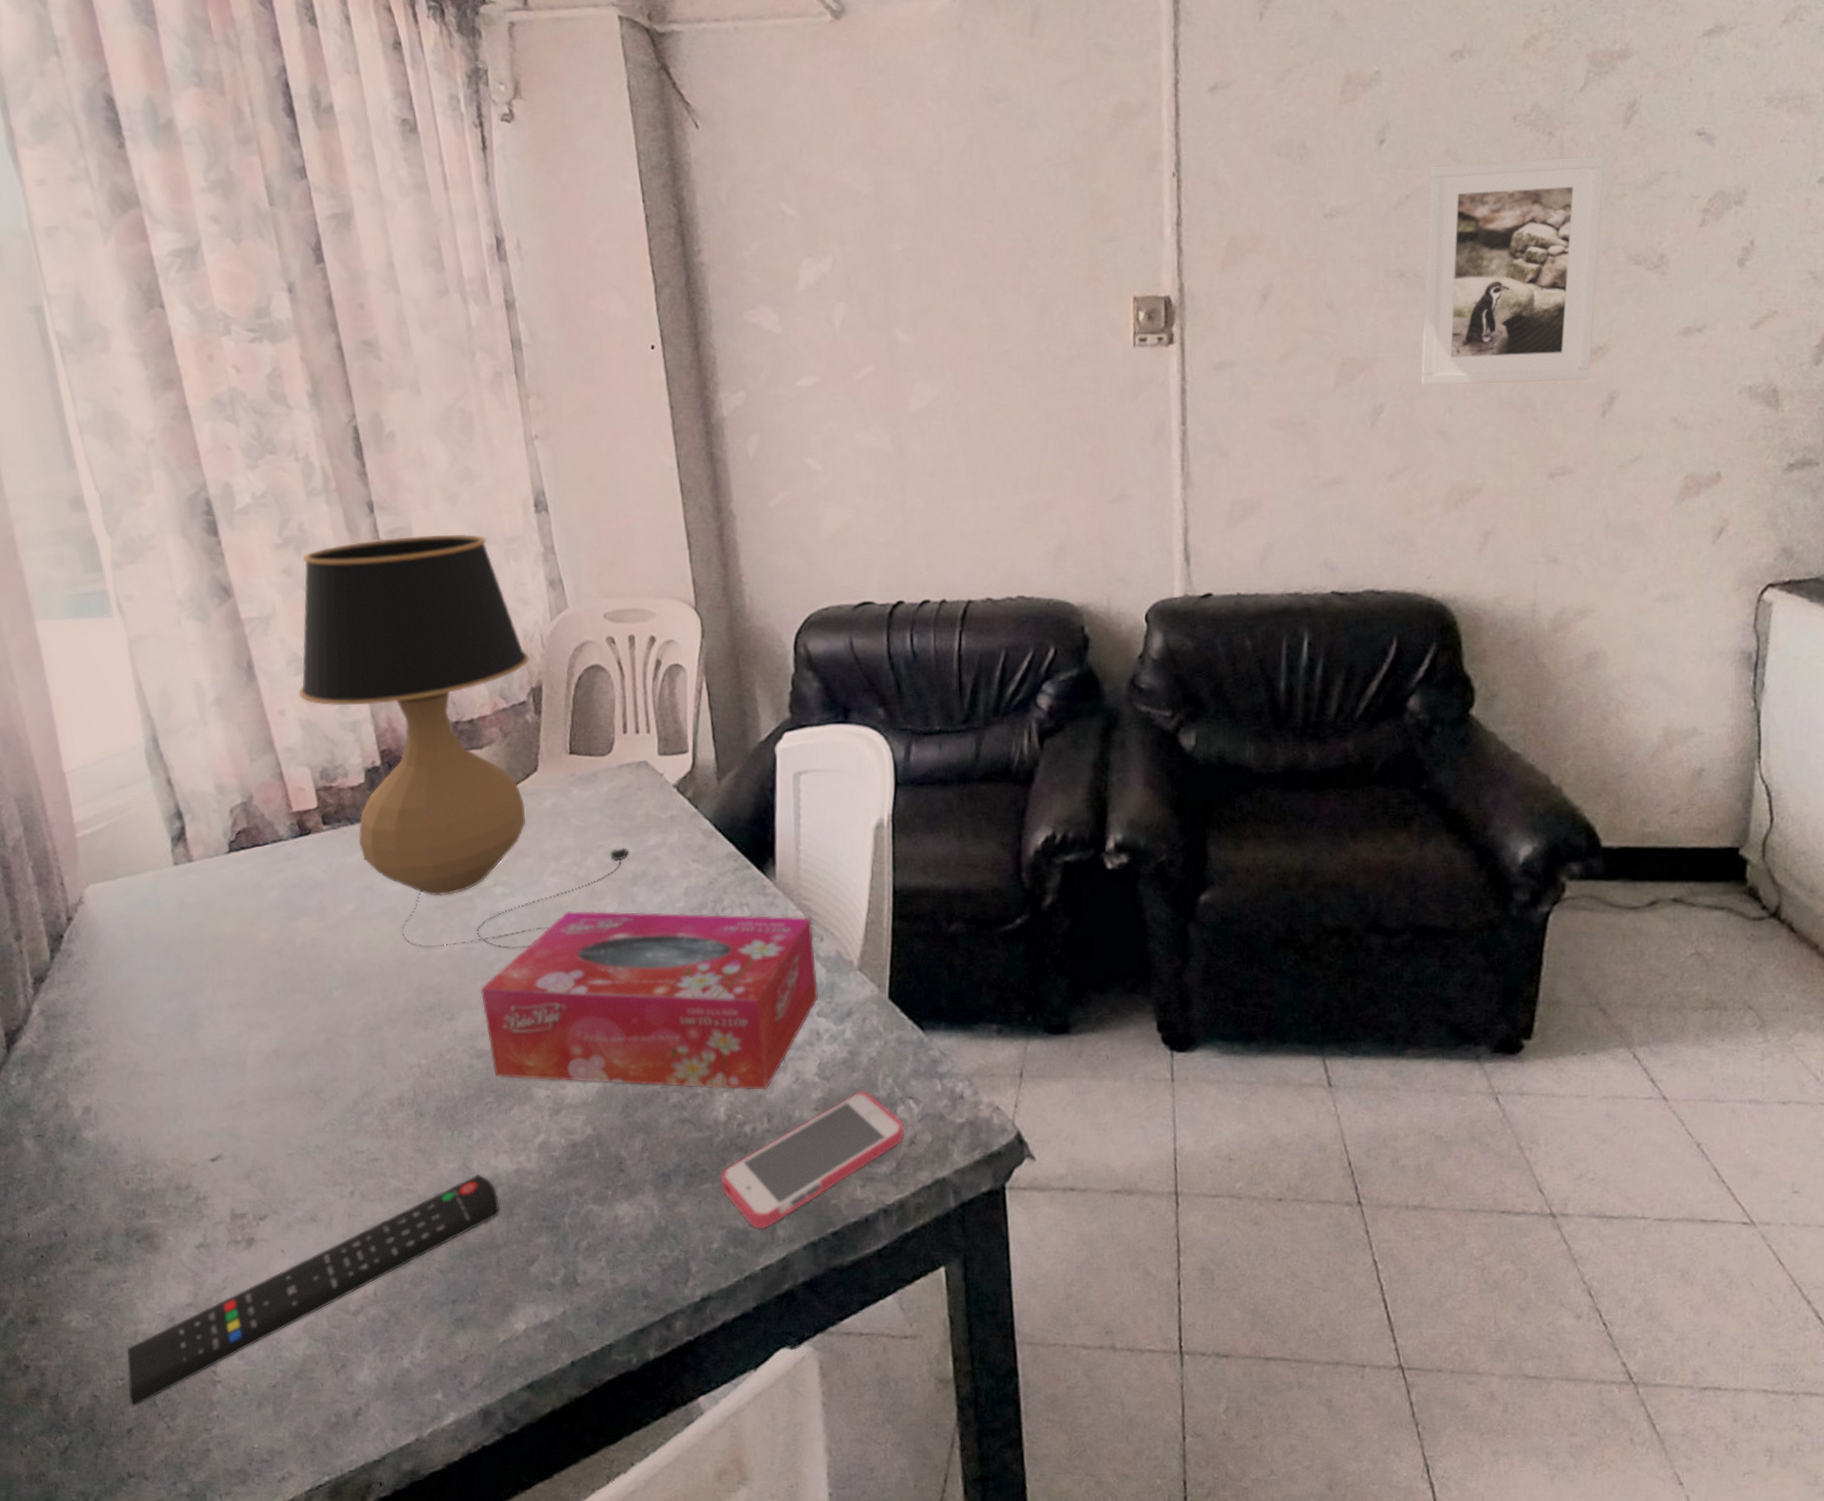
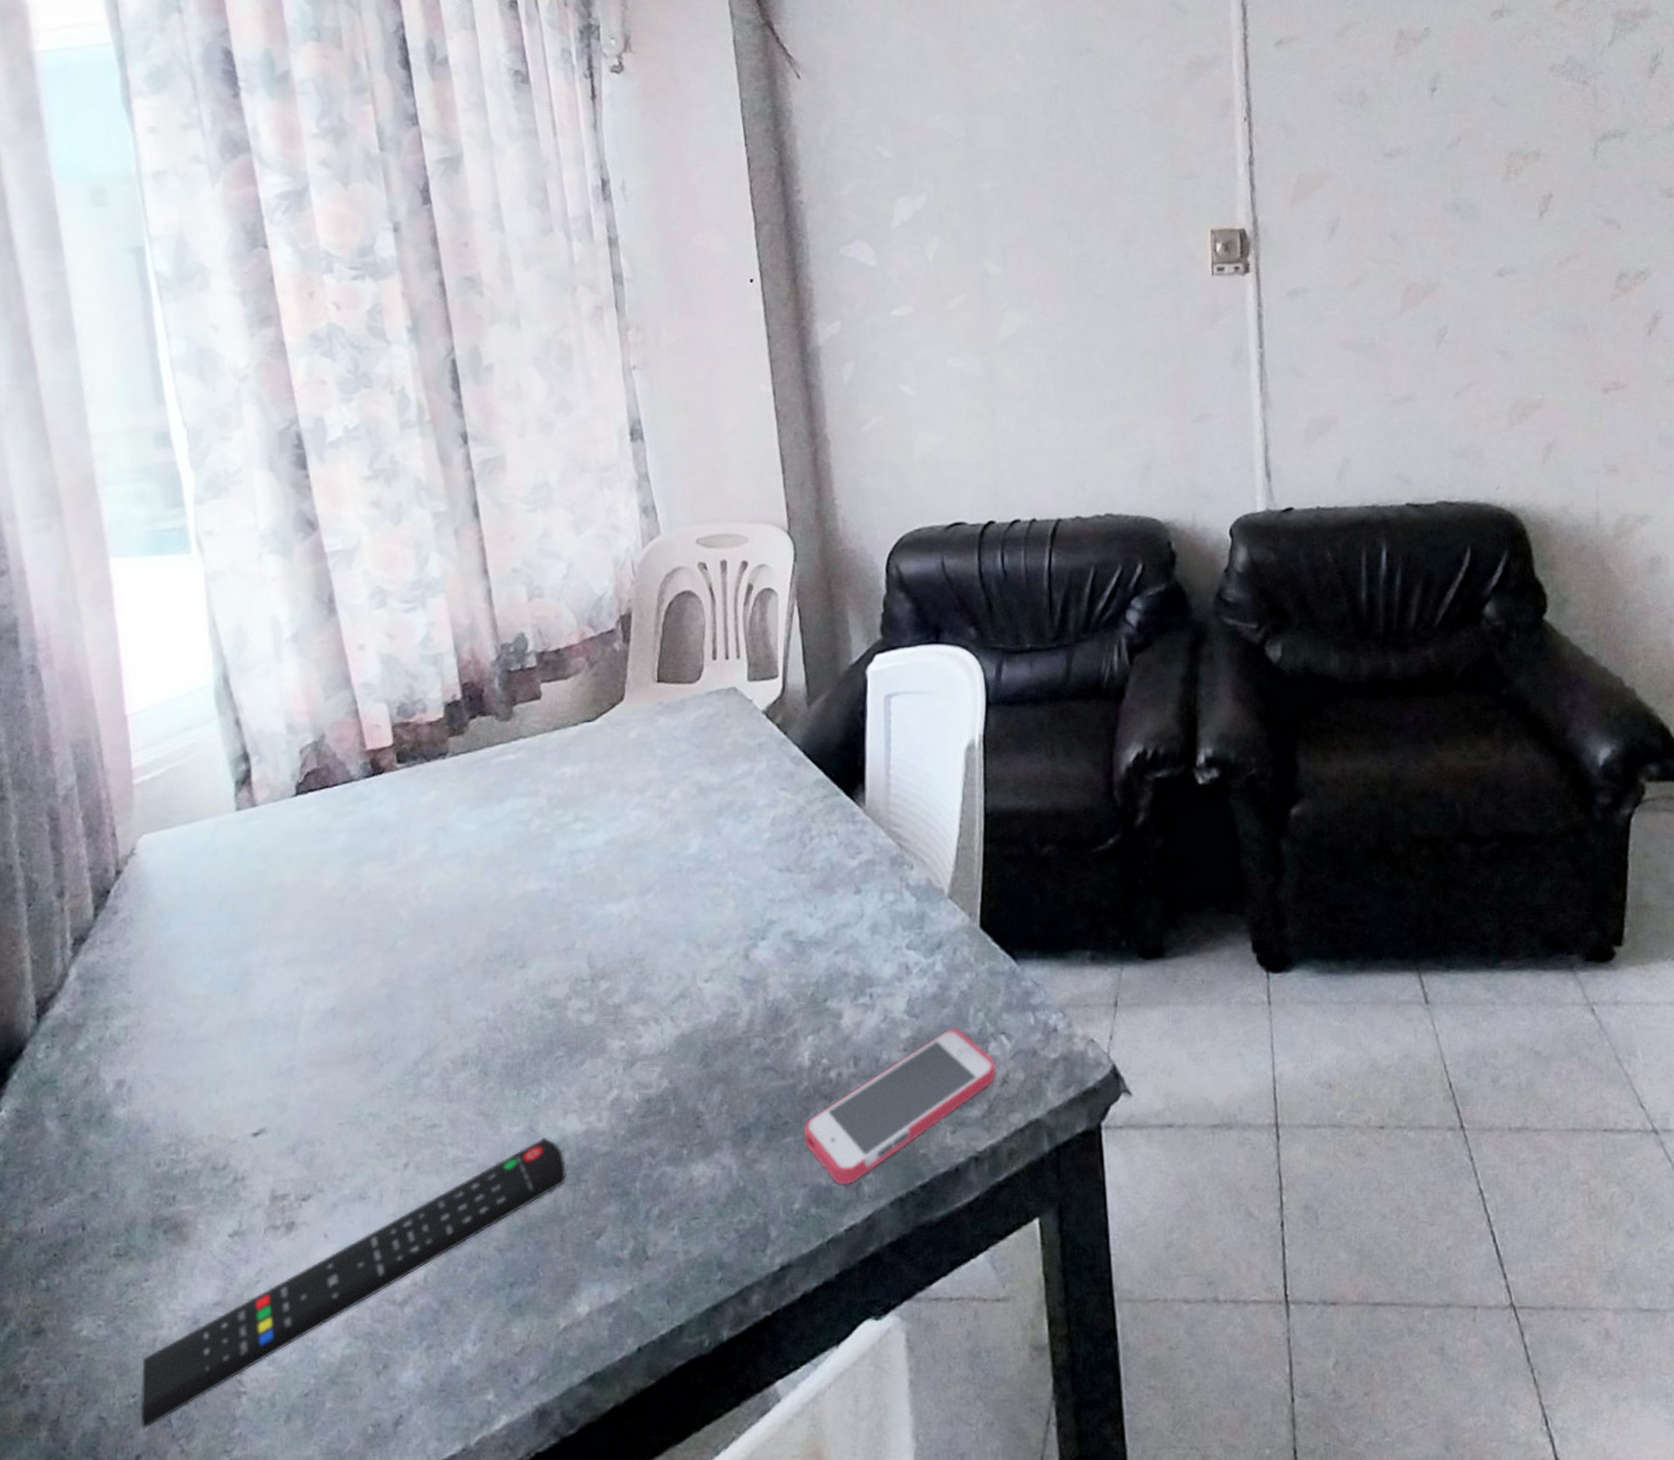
table lamp: present [298,534,628,948] -> none [379,463,714,890]
tissue box: present [480,910,819,1090] -> none [555,844,909,1032]
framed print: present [1421,156,1605,385] -> none [1477,102,1635,309]

